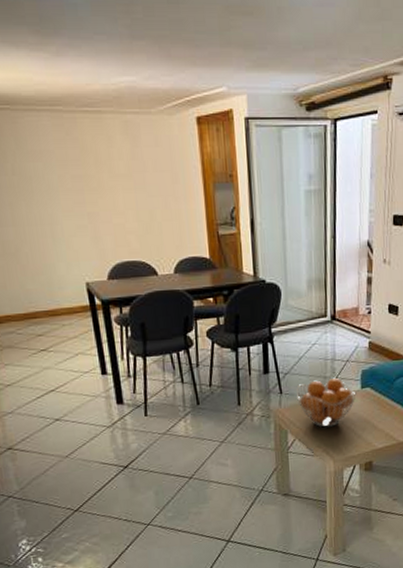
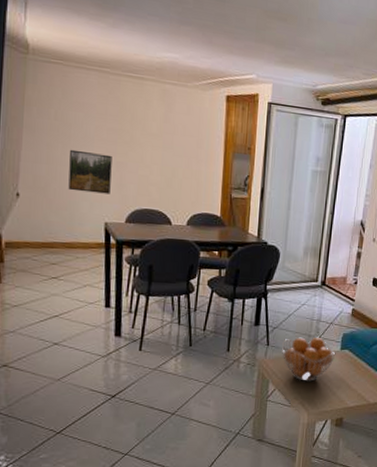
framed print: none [35,206,86,253] -> present [68,149,112,194]

